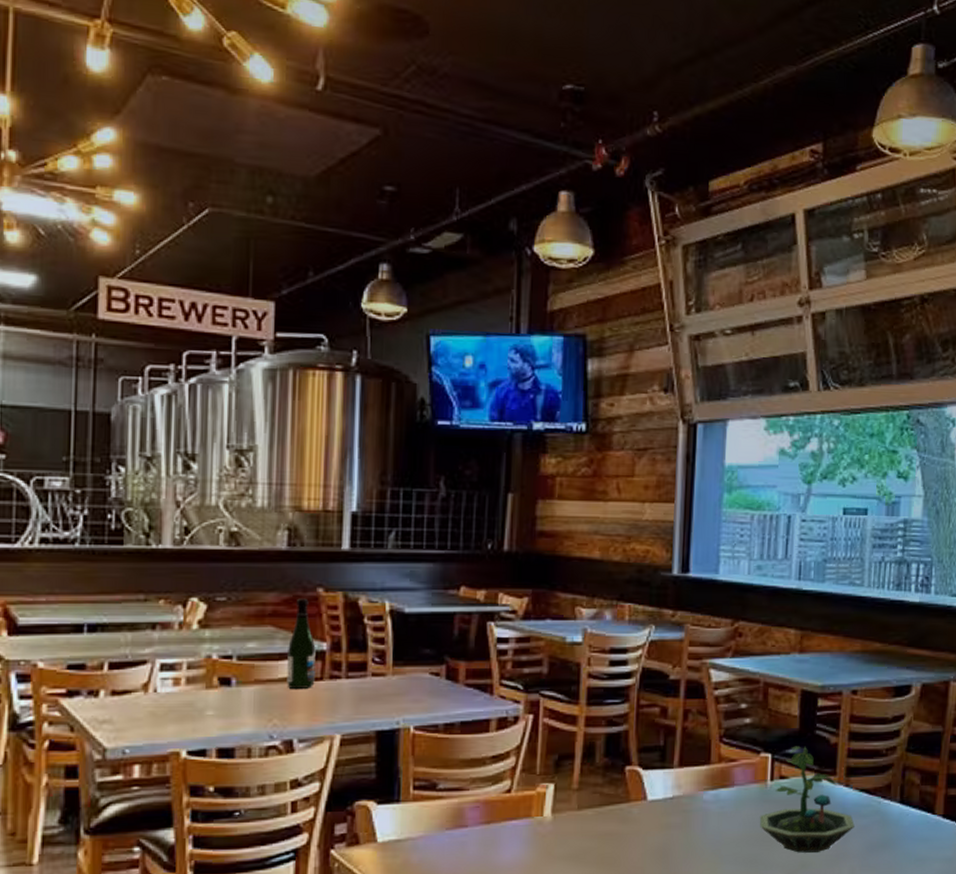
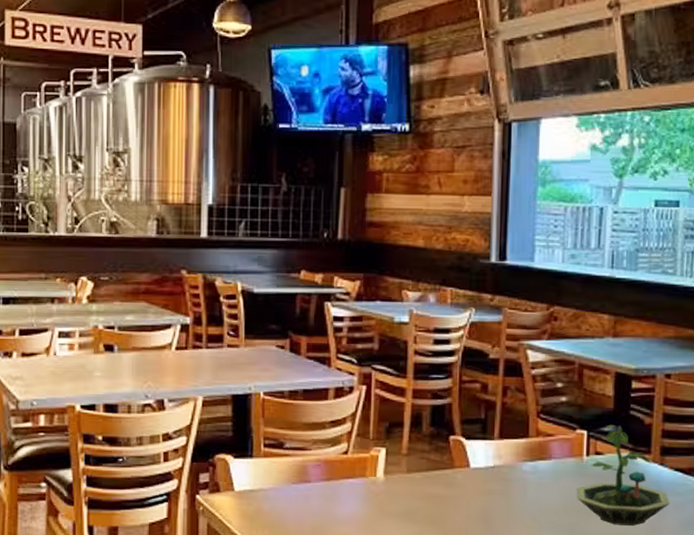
beer bottle: present [287,598,316,690] -> none [158,279,181,357]

